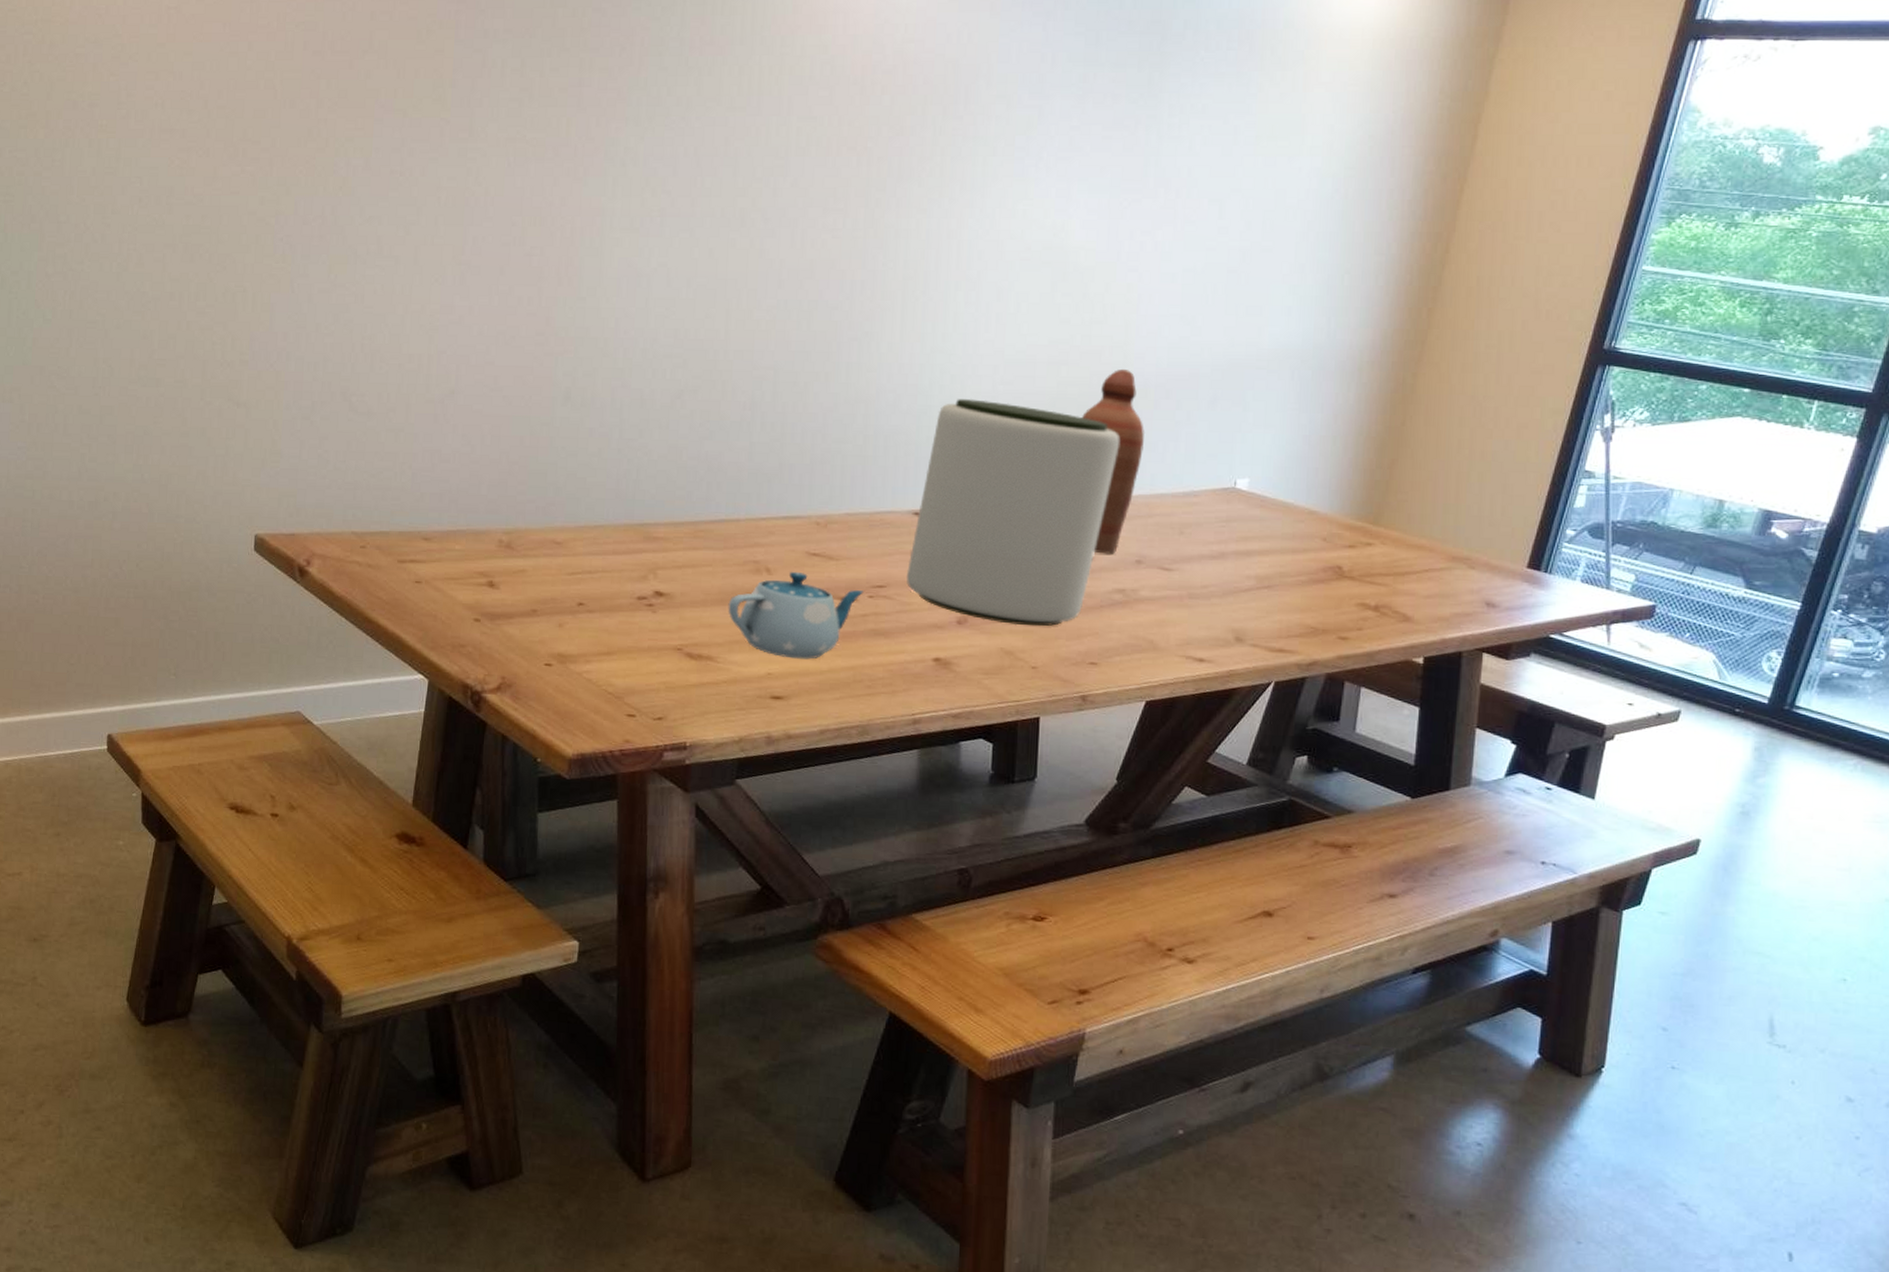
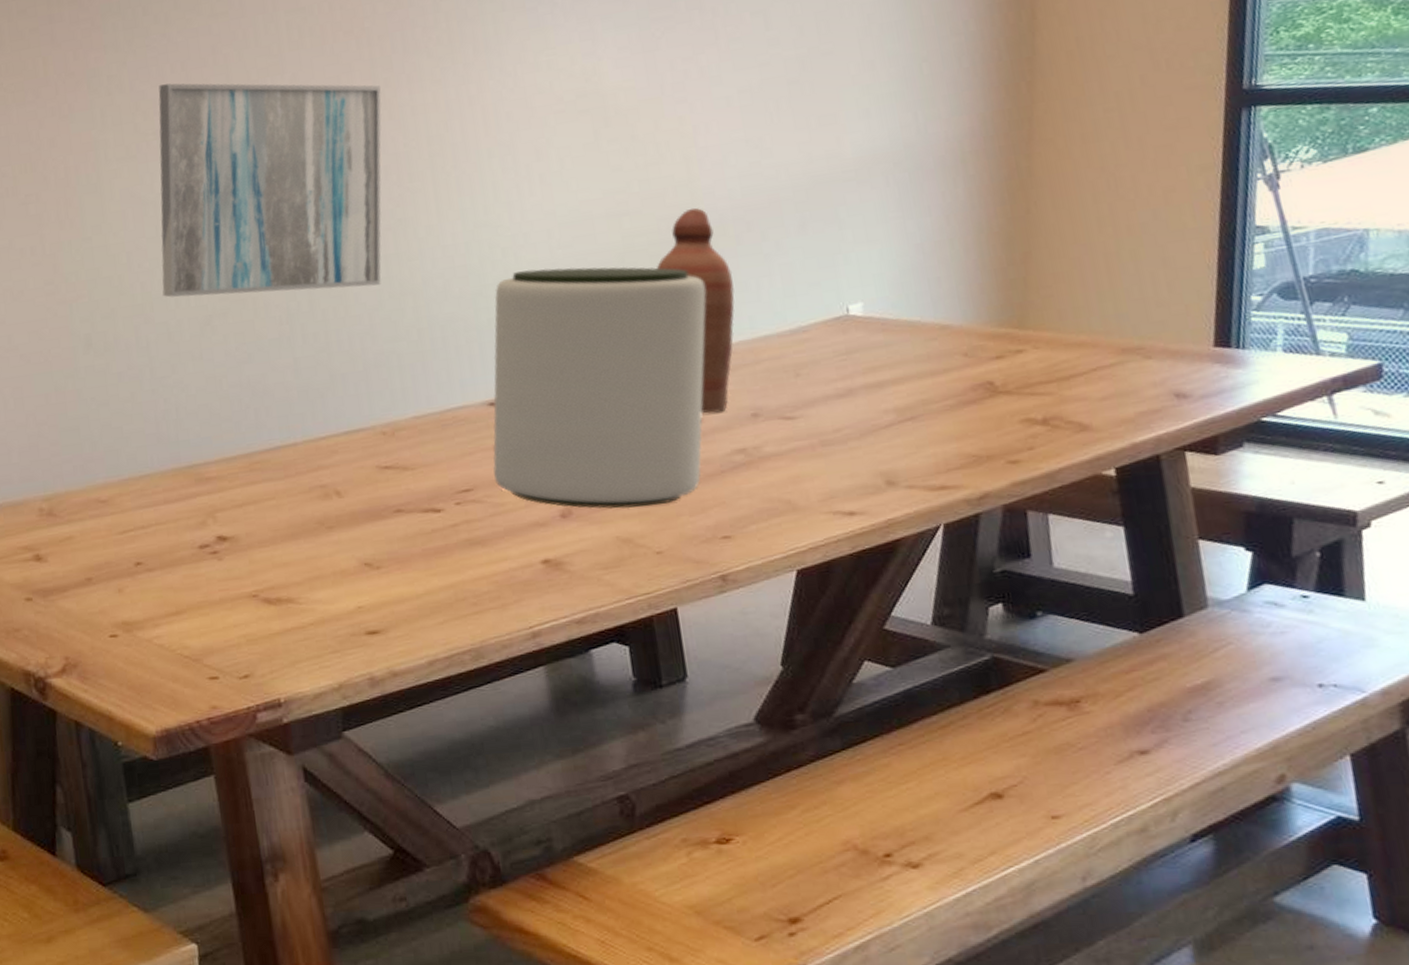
wall art: none [642,166,872,390] -> present [158,83,382,298]
teapot: present [728,571,864,659] -> none [300,489,450,587]

